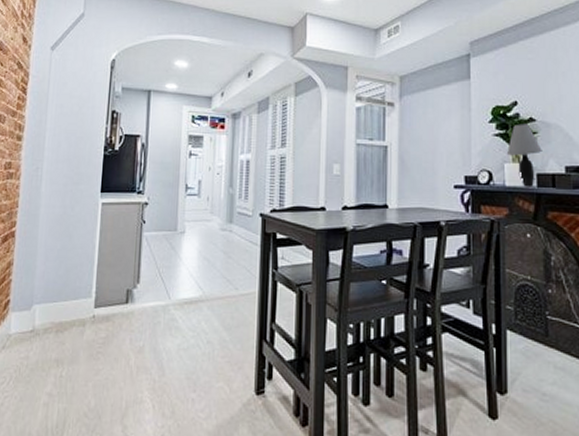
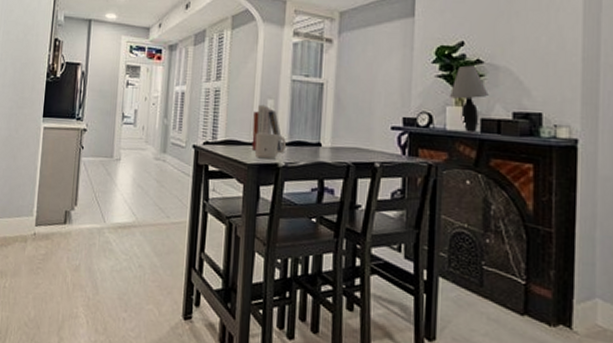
books: none [319,169,351,216] -> present [251,104,284,151]
mug: none [322,197,354,222] -> present [254,132,287,158]

